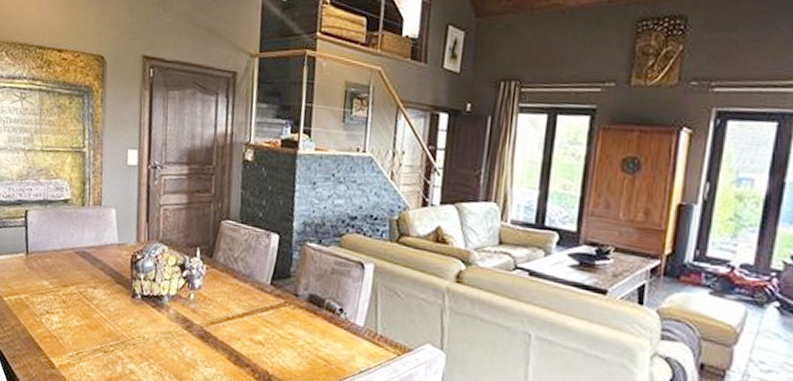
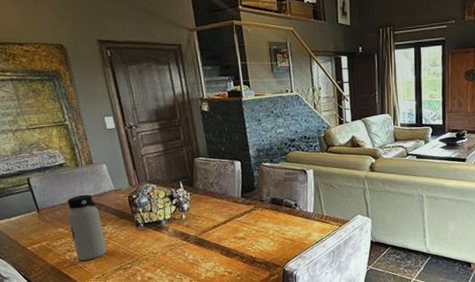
water bottle: none [54,242,94,330] -> present [67,194,107,261]

